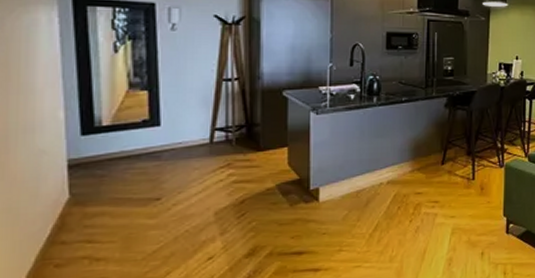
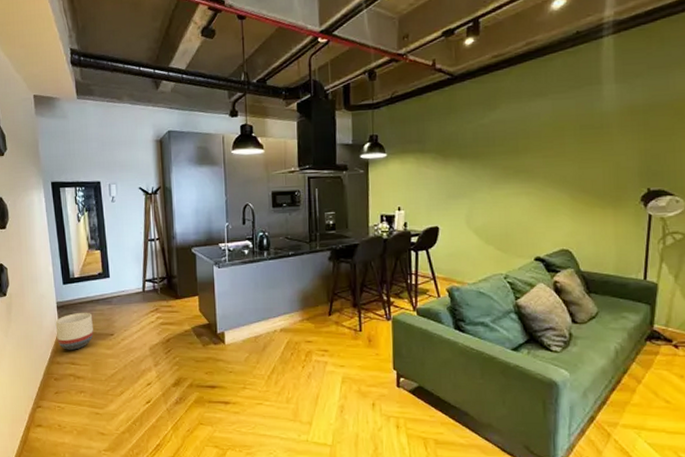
planter: none [63,171,128,224] -> present [55,312,93,350]

